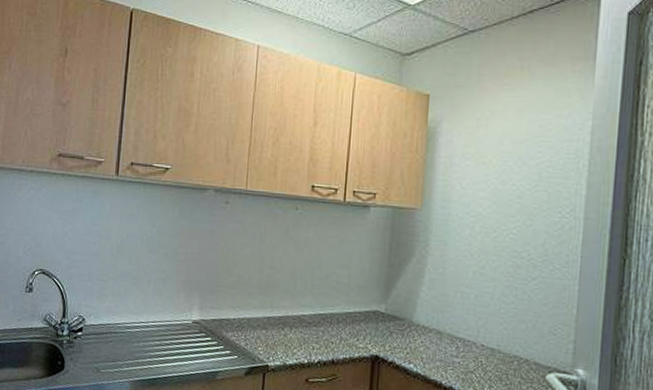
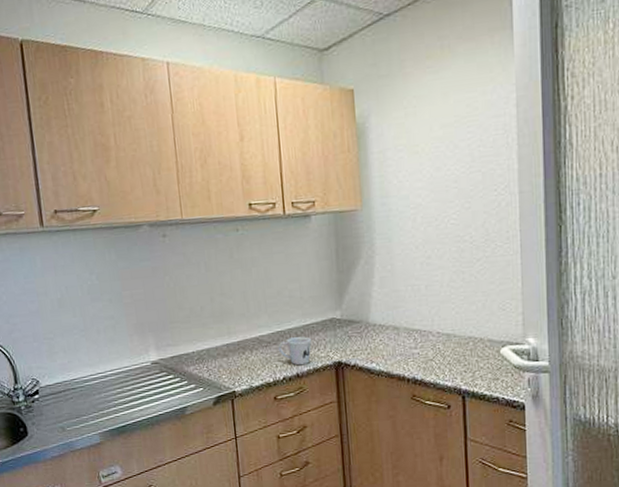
mug: none [317,322,352,352] -> present [278,336,312,366]

